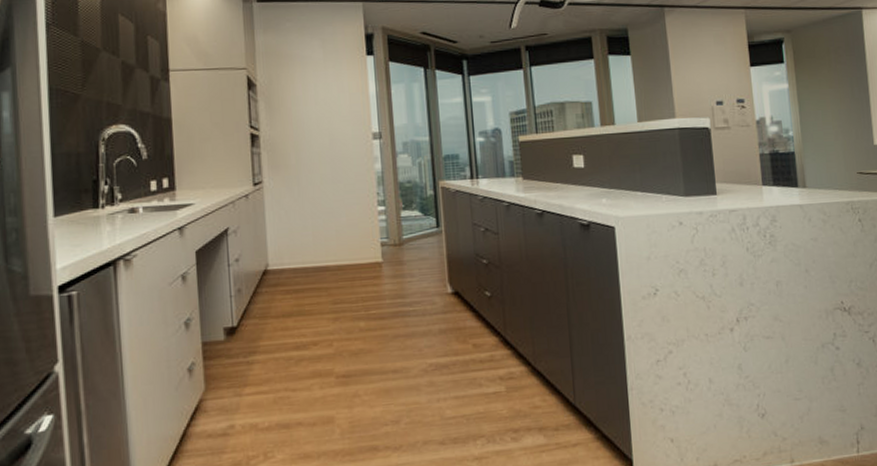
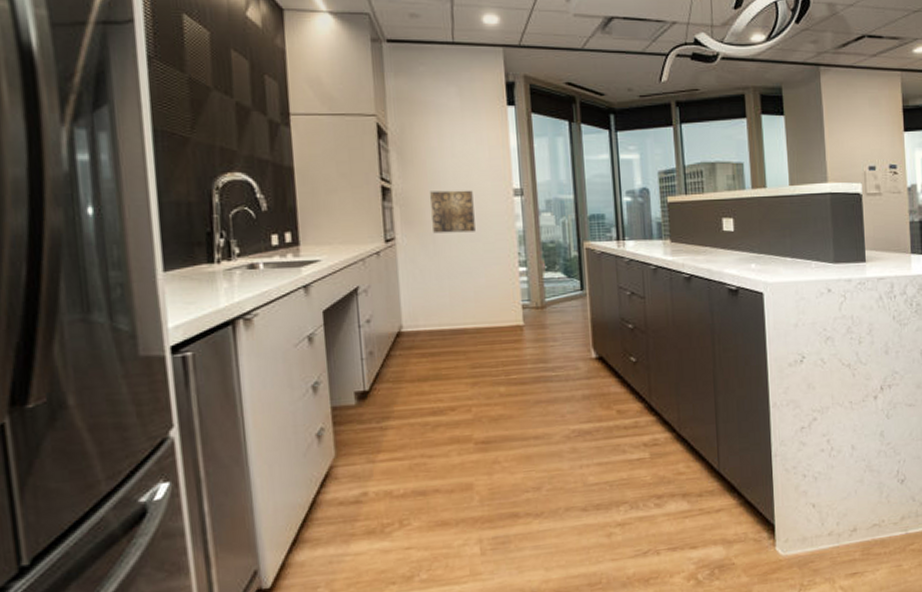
wall art: none [295,135,337,176] -> present [430,190,475,234]

